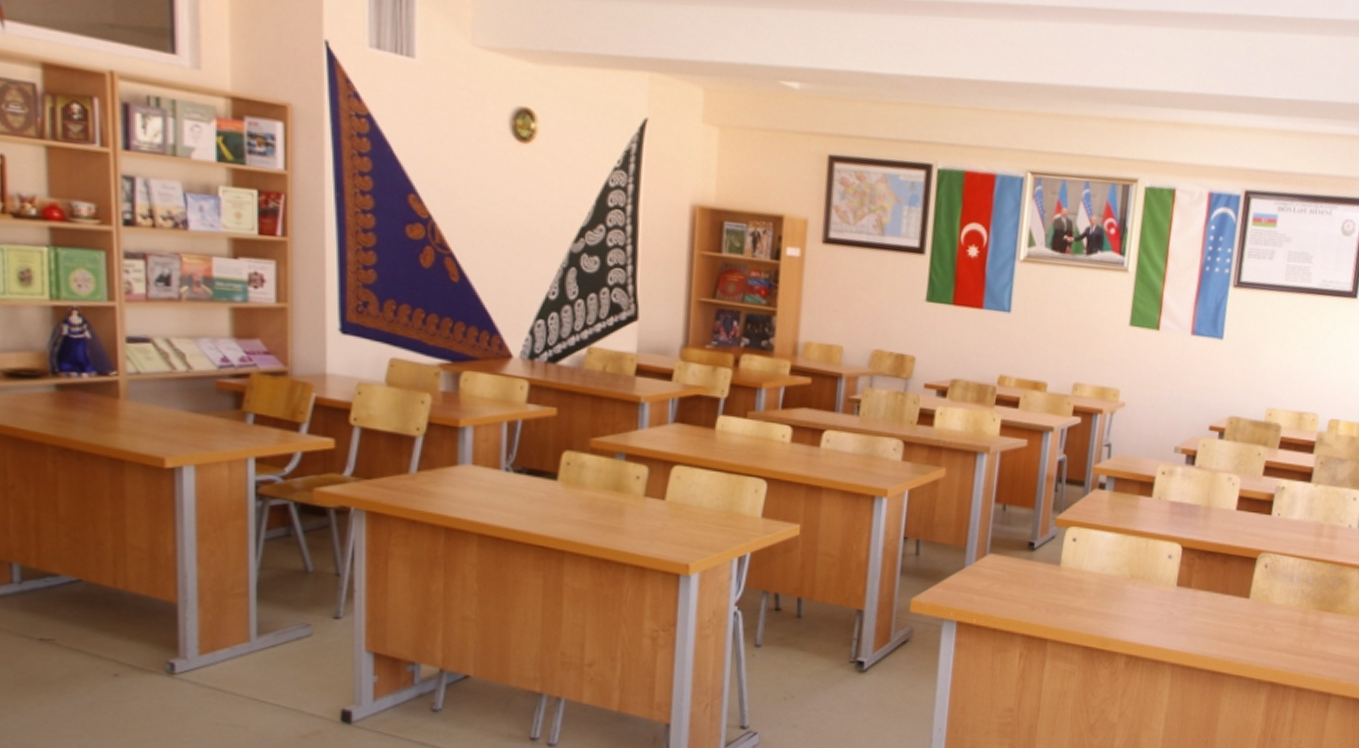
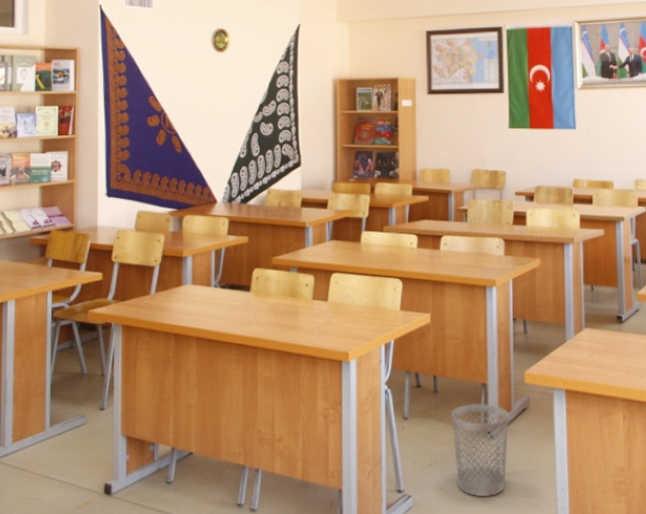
wastebasket: none [815,631,887,735] -> present [451,403,510,496]

